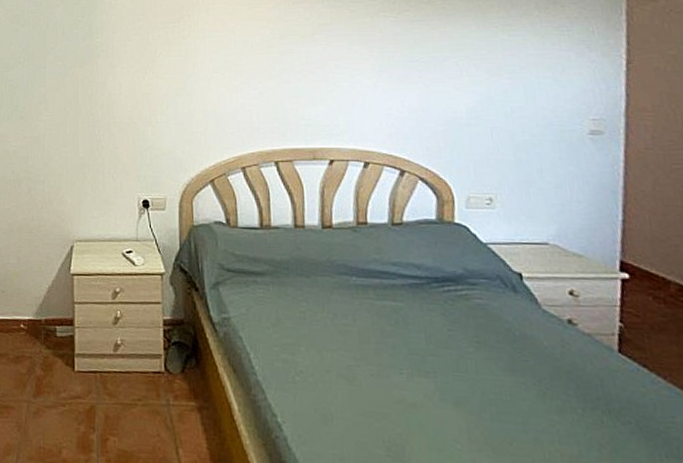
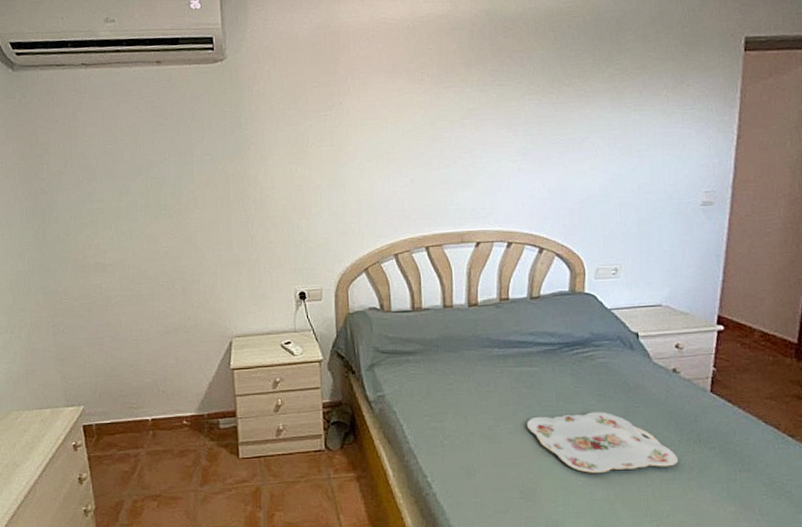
serving tray: none [391,359,583,440] -> present [526,411,678,473]

